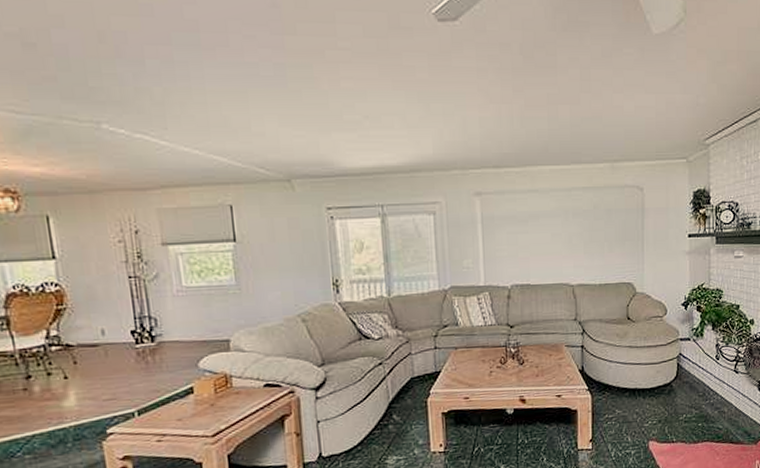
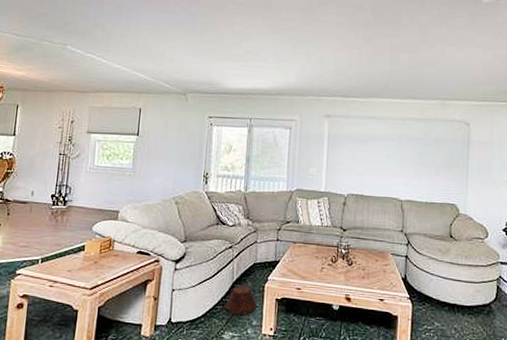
woven basket: none [383,403,421,437] -> present [224,285,257,315]

